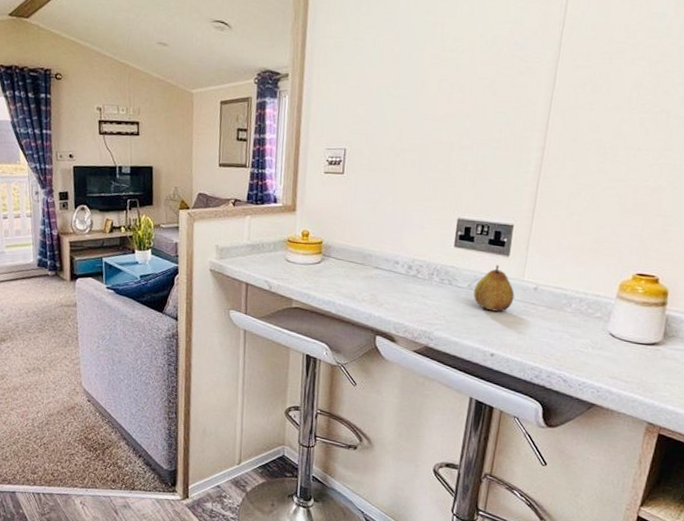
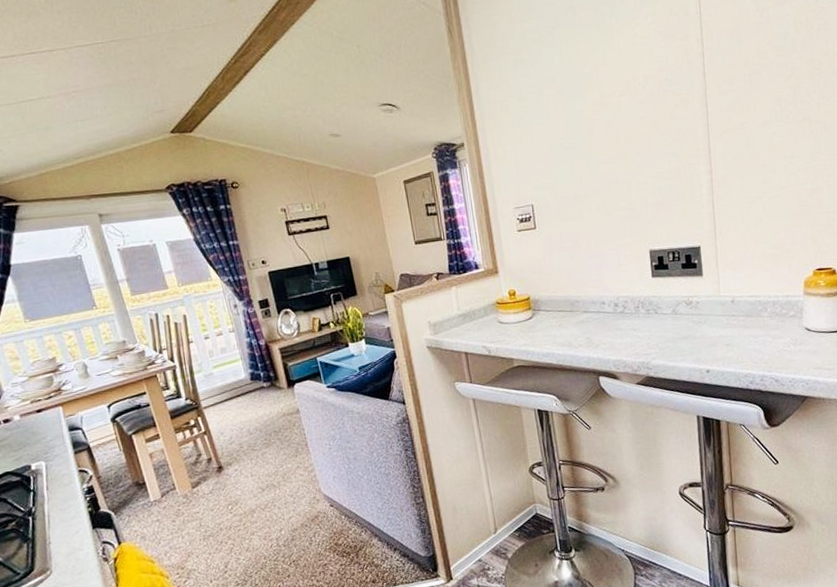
fruit: present [473,265,515,312] -> none [678,286,716,331]

